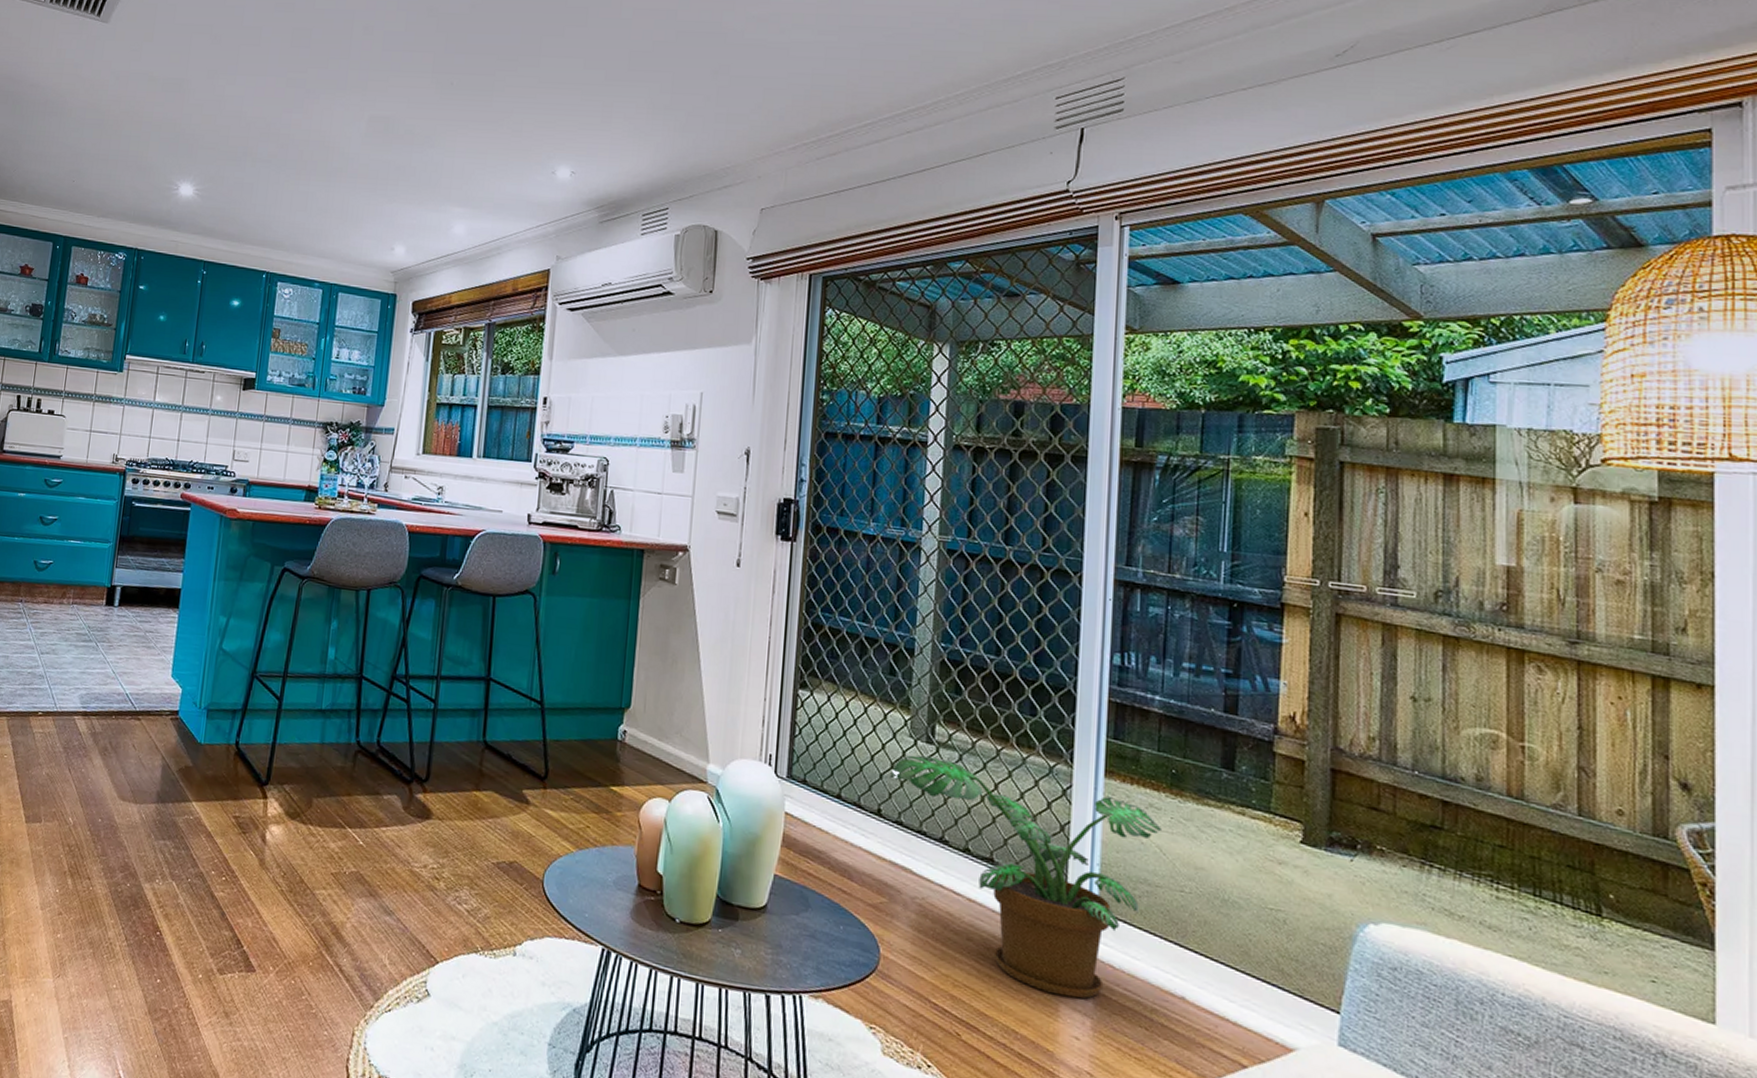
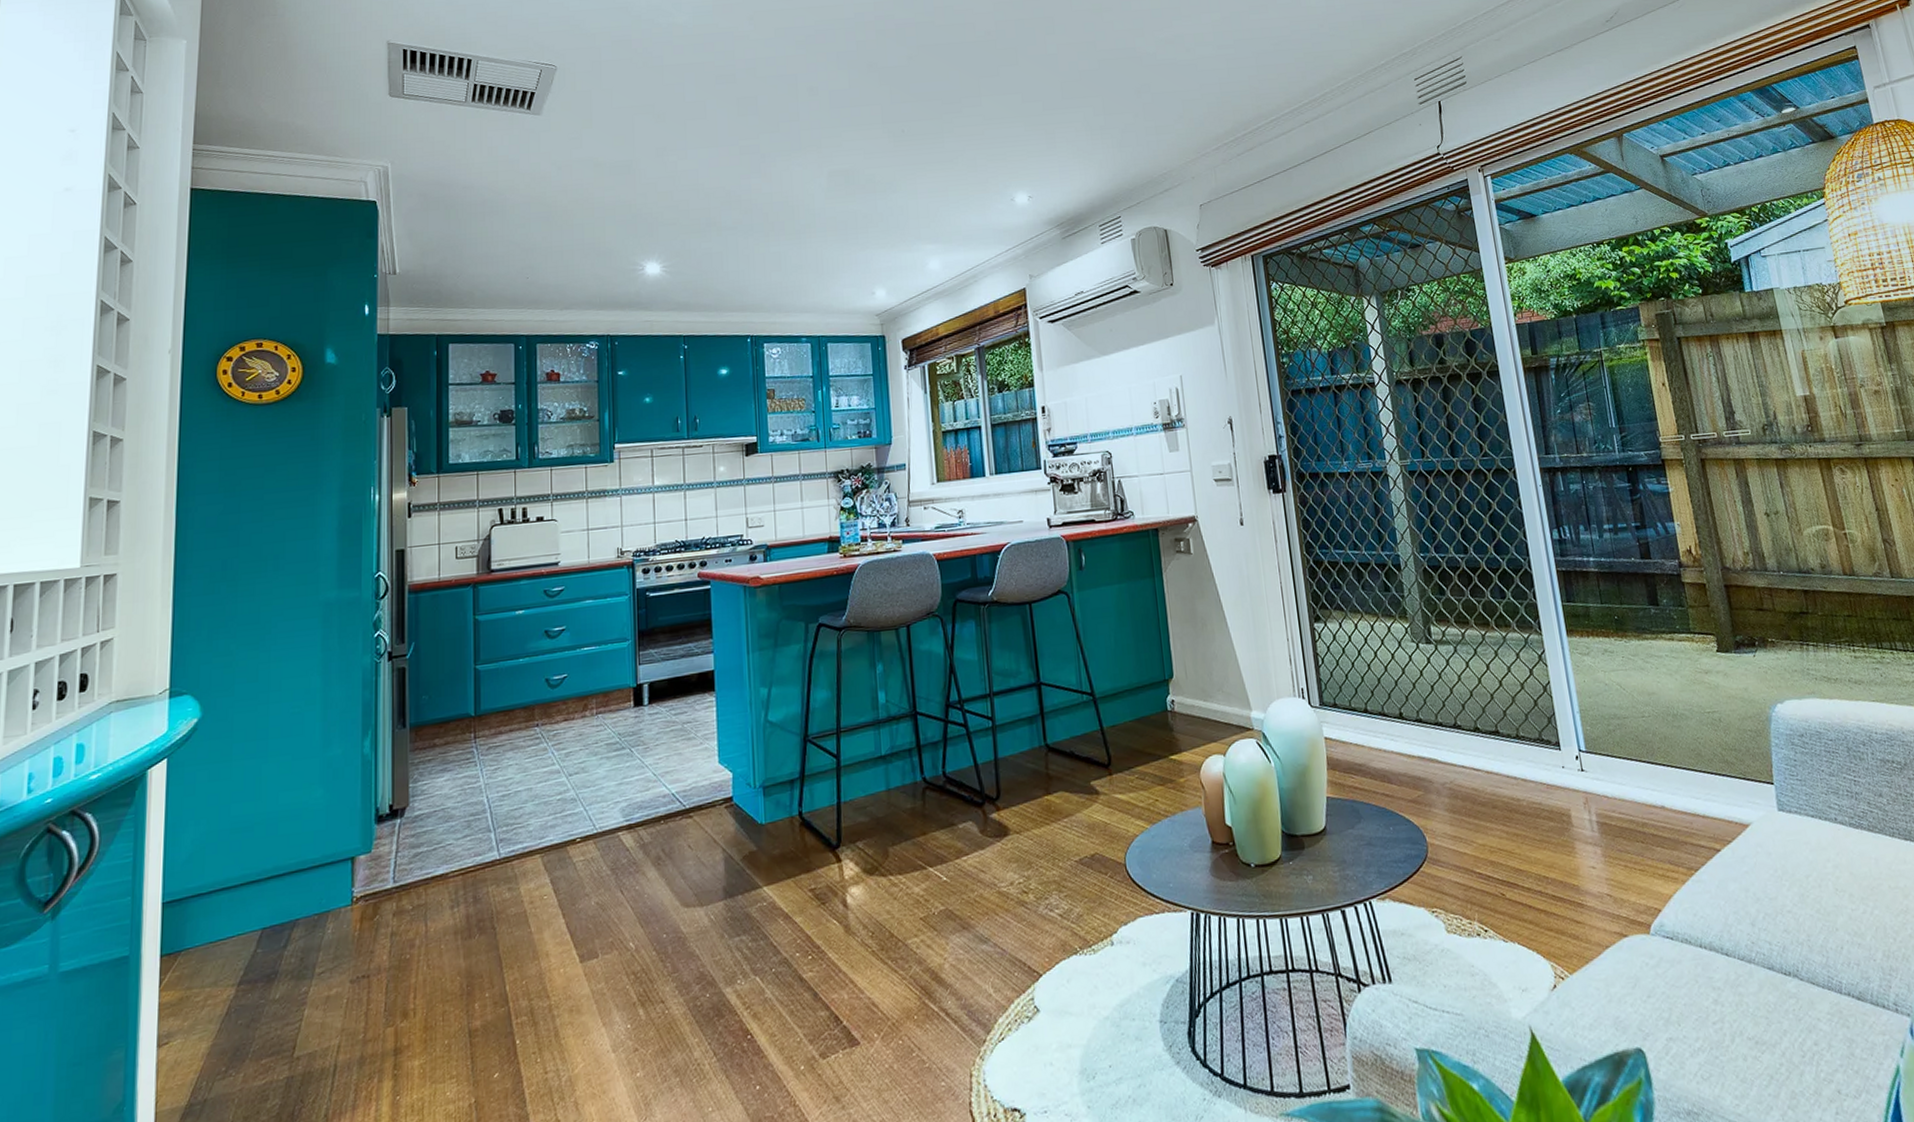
potted plant: present [889,754,1161,999] -> none [1403,652,1618,835]

